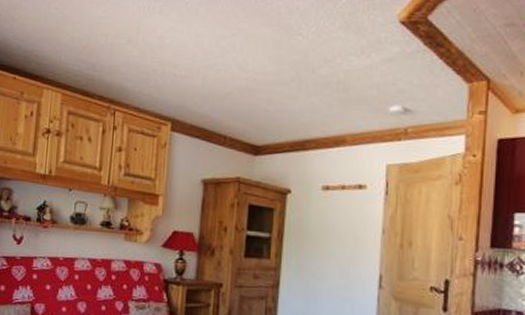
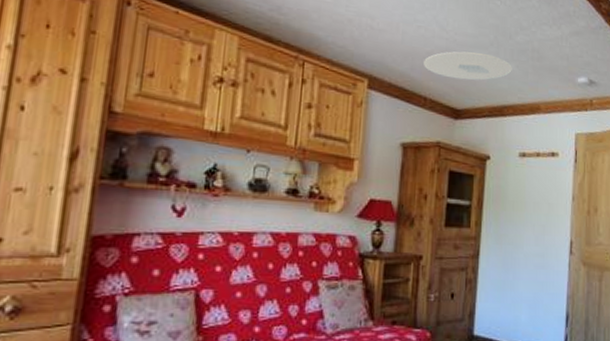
ceiling light: none [224,89,315,117] -> present [424,51,512,81]

